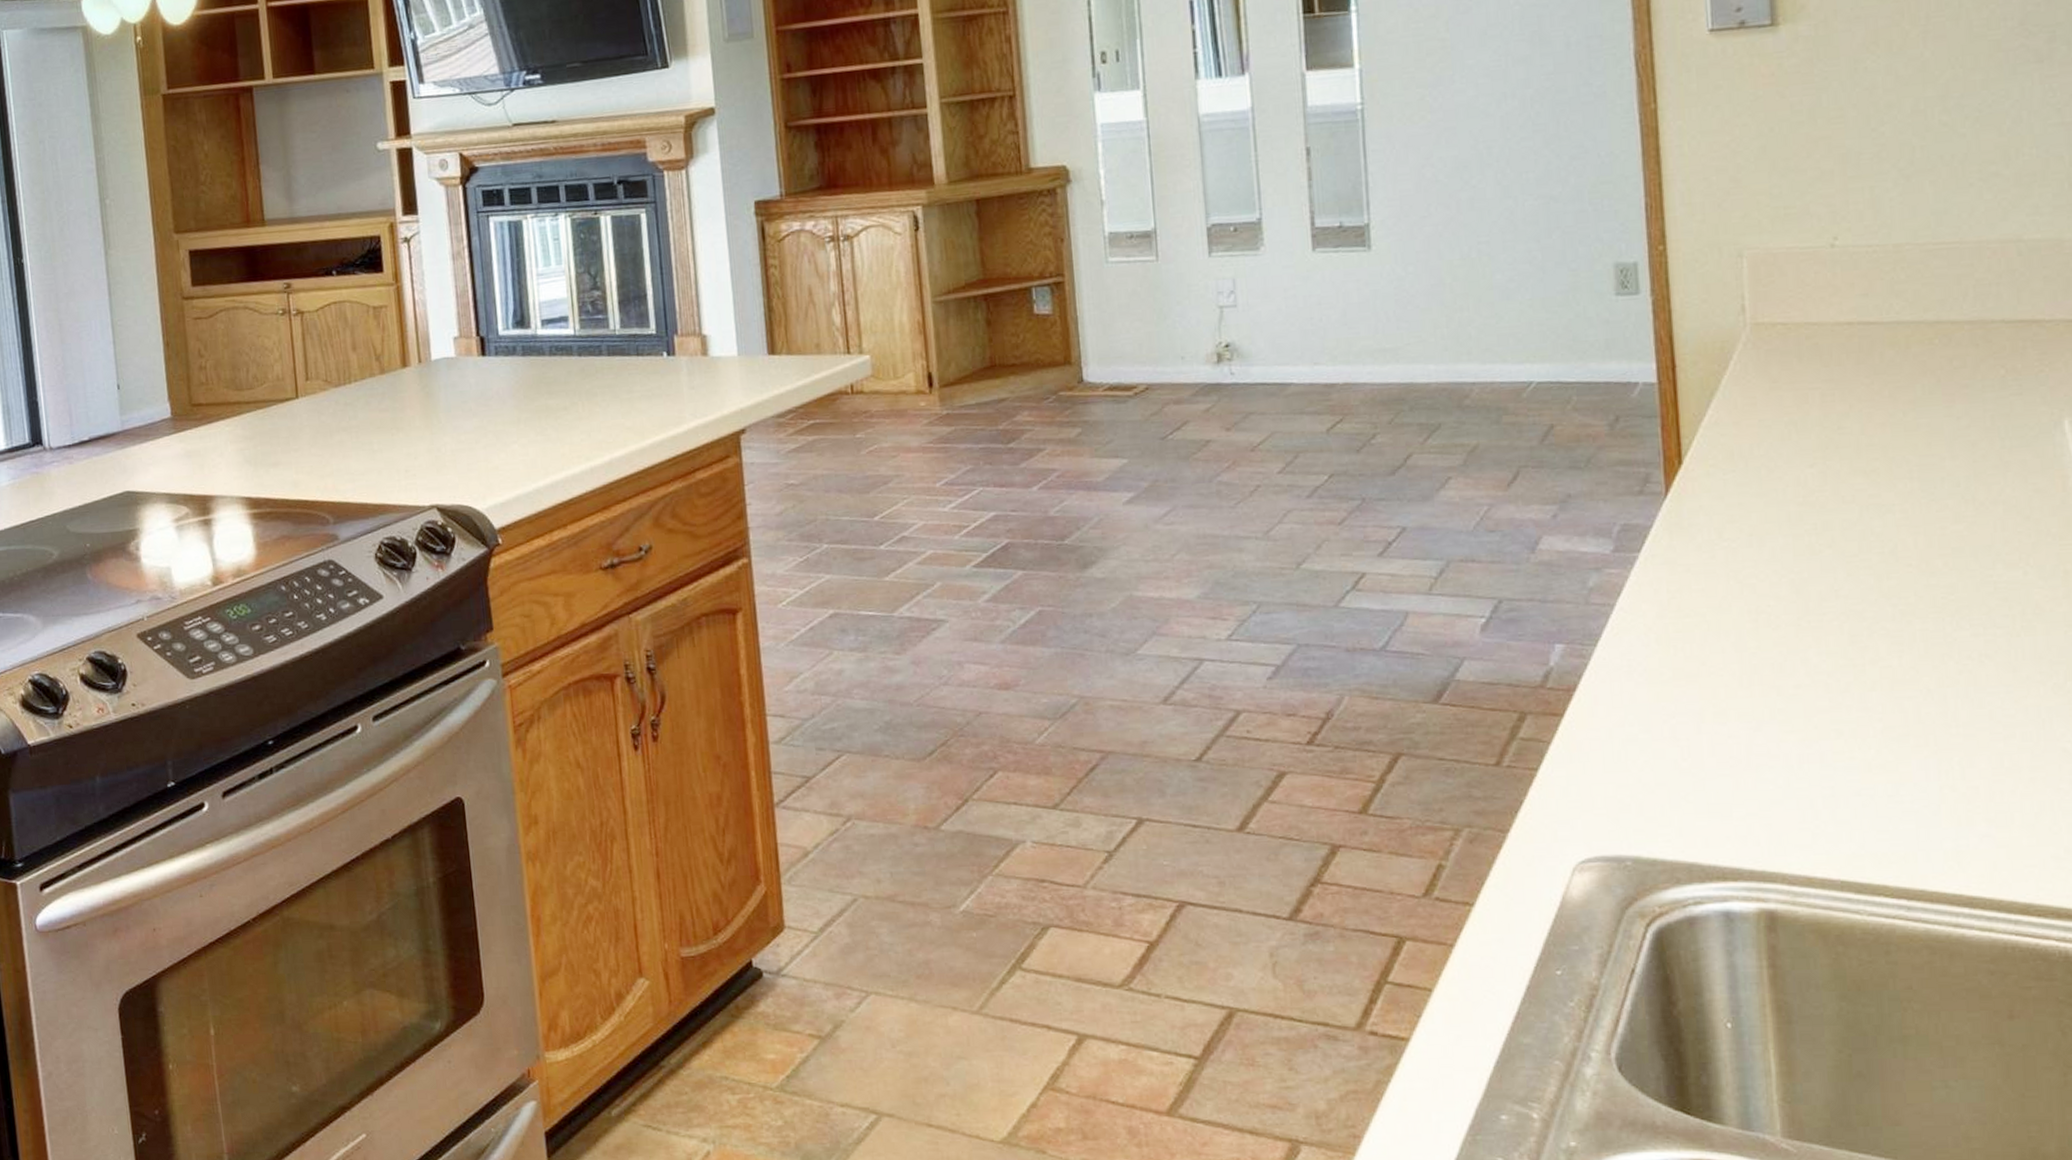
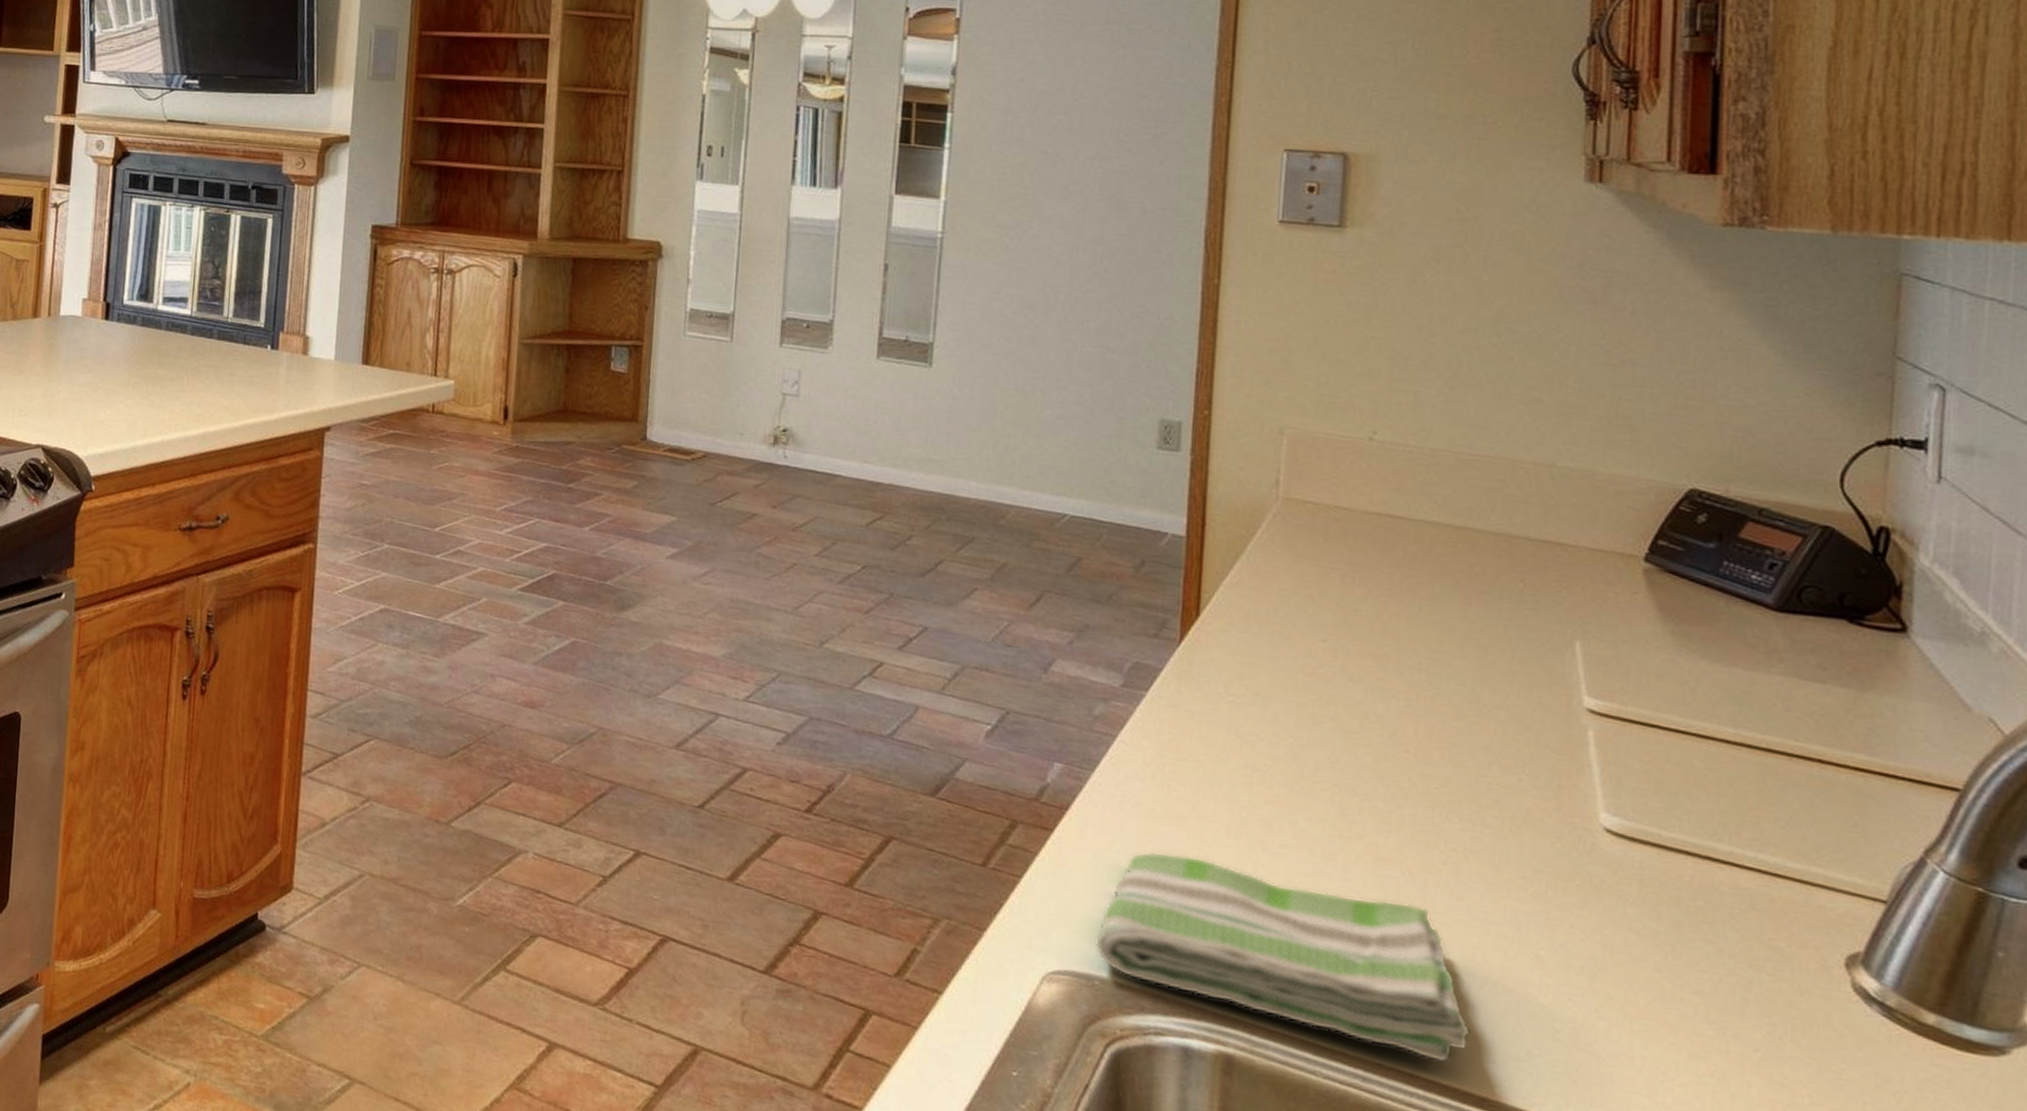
dish towel: none [1622,714,2008,877] -> present [1096,851,1471,1062]

